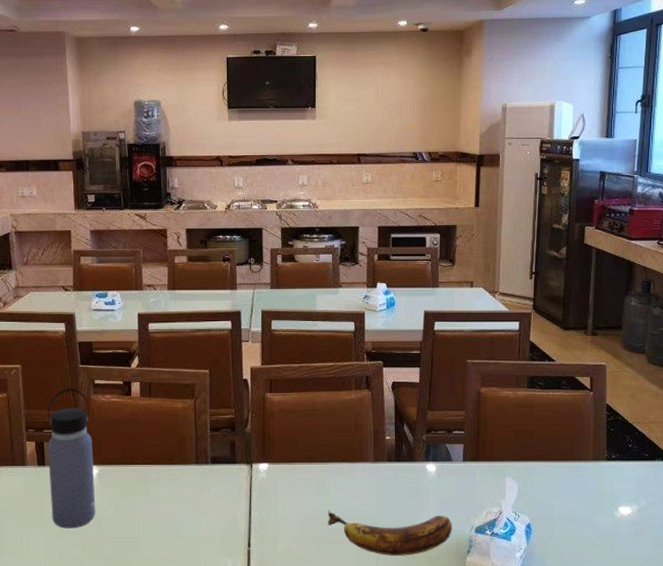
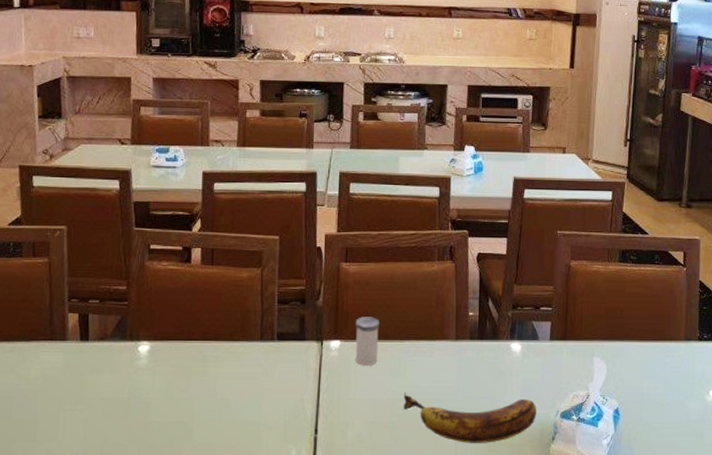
water bottle: present [47,389,96,529] -> none [92,254,145,413]
salt shaker: none [281,442,304,487] -> present [355,317,380,367]

